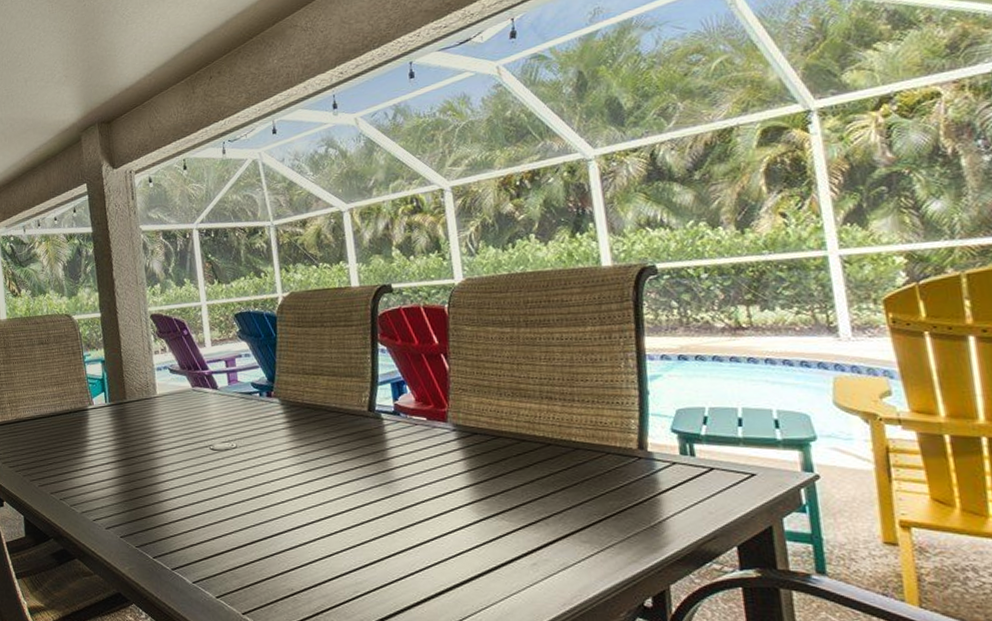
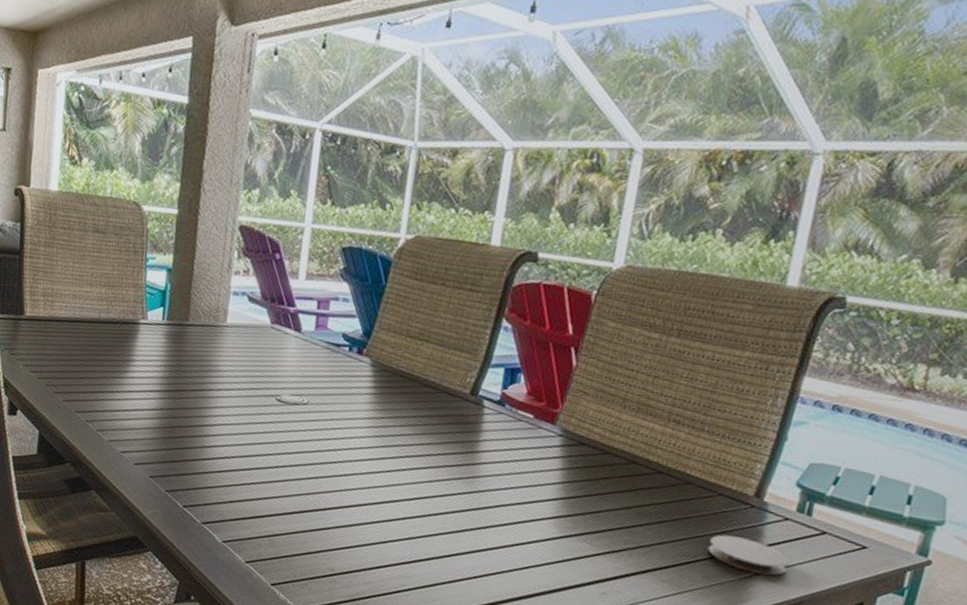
coaster: none [613,488,691,518] -> present [708,534,789,576]

